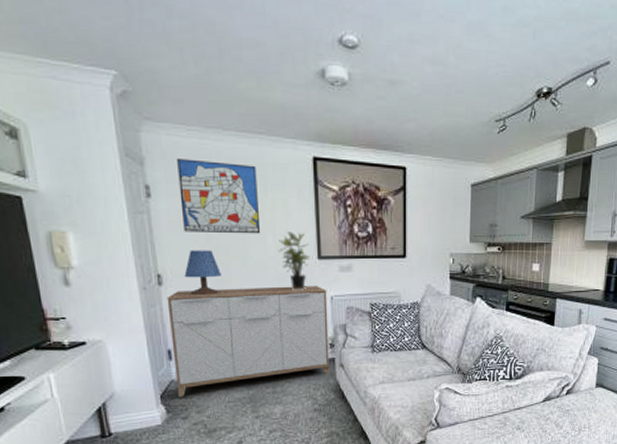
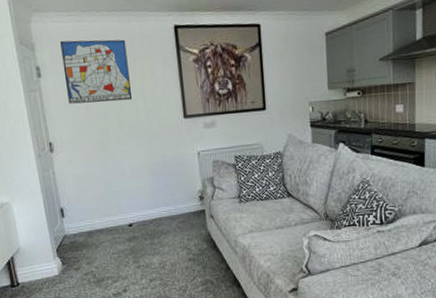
sideboard: present [167,286,330,397] -> none [57,143,201,250]
table lamp: present [184,250,221,295] -> none [70,117,101,159]
potted plant: present [278,231,311,290] -> none [148,95,177,149]

